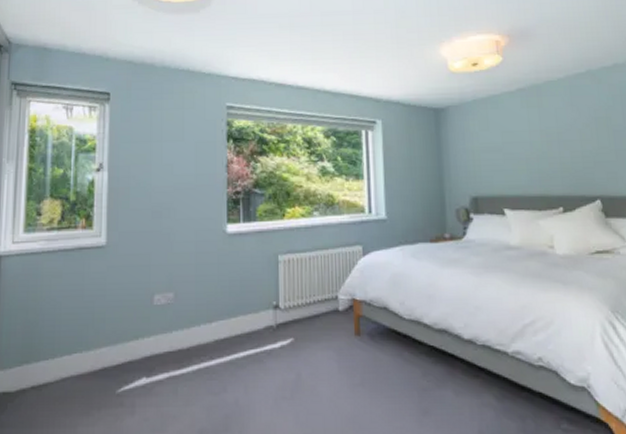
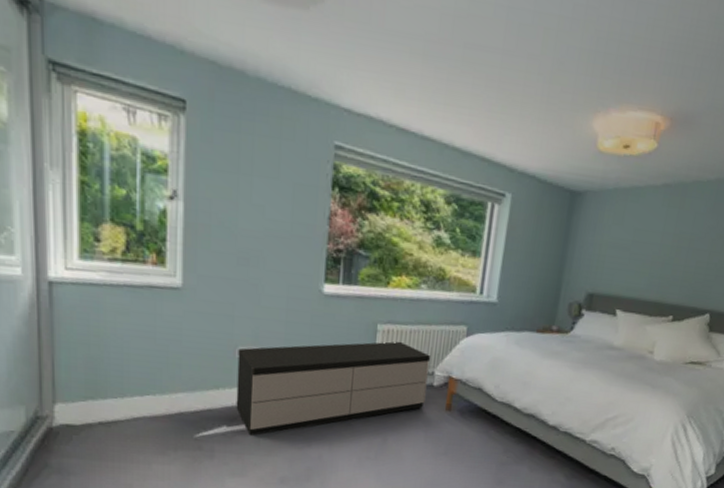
storage bench: none [154,269,333,385] -> present [236,341,431,435]

